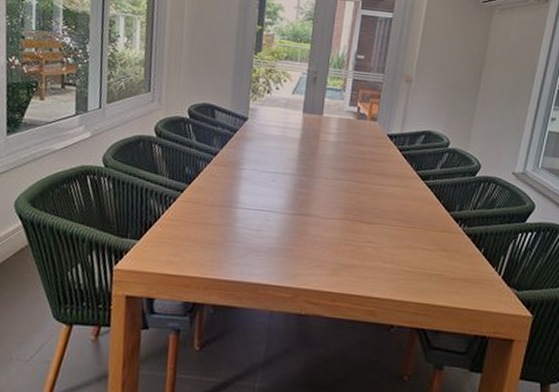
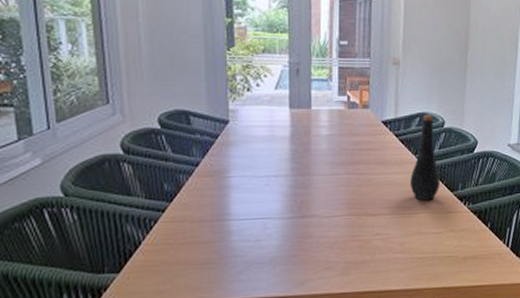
bottle: none [408,134,439,217] -> present [410,115,441,201]

